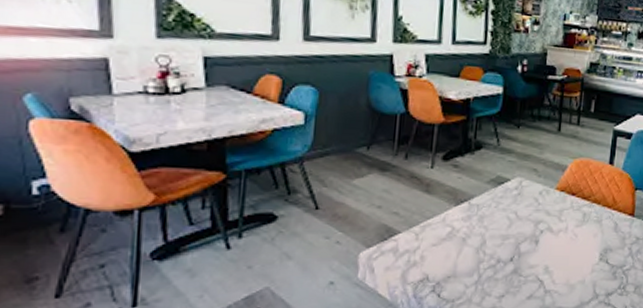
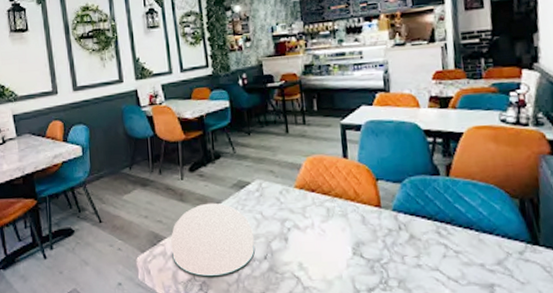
plate: none [405,197,503,278] -> present [171,202,255,277]

